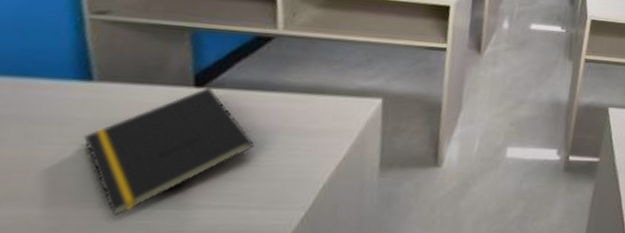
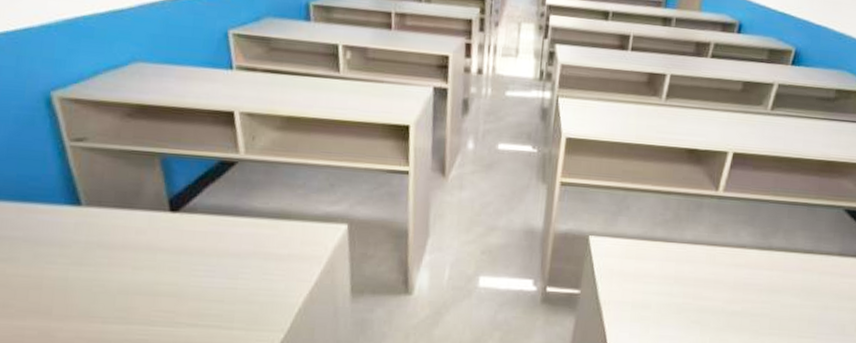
notepad: present [83,86,255,217] -> none [81,211,231,332]

